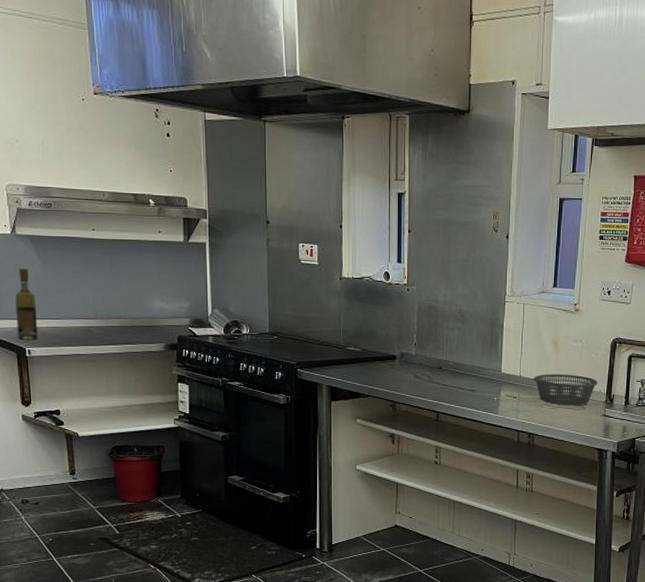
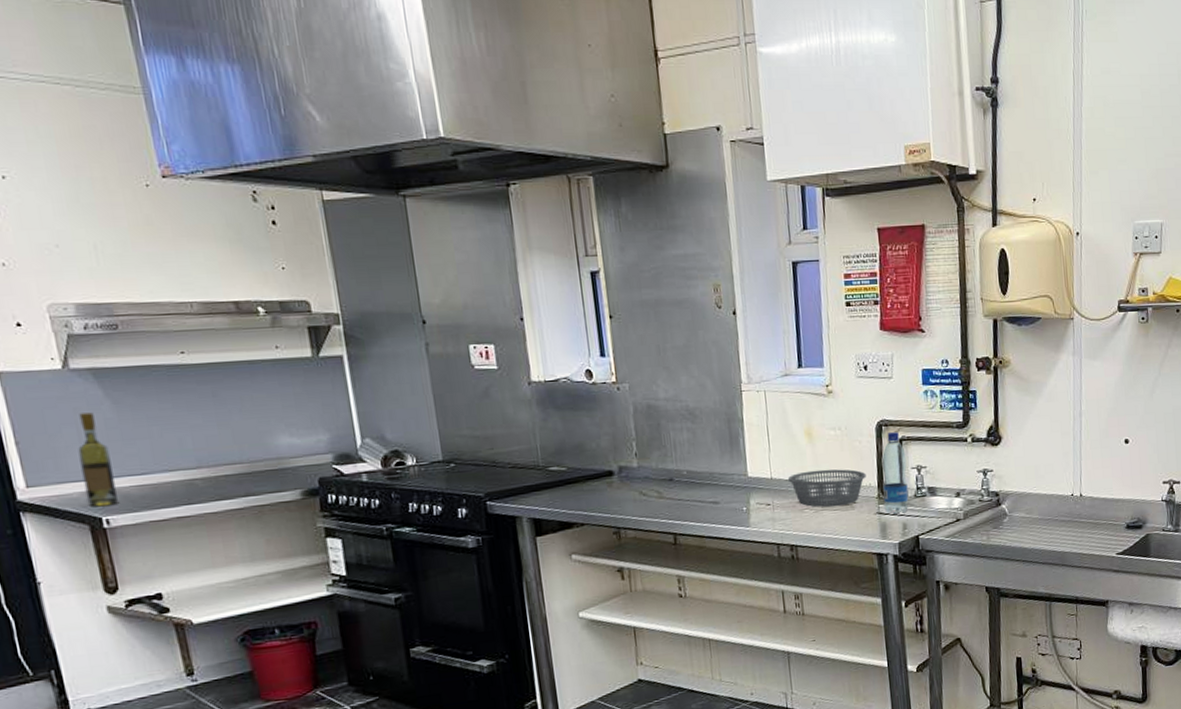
bottle: none [609,348,633,418] -> present [881,431,909,514]

